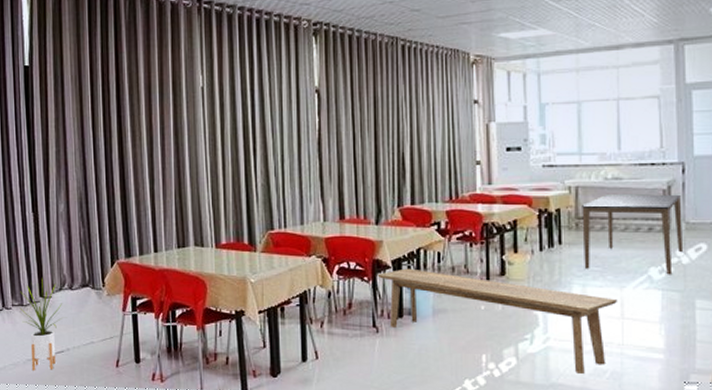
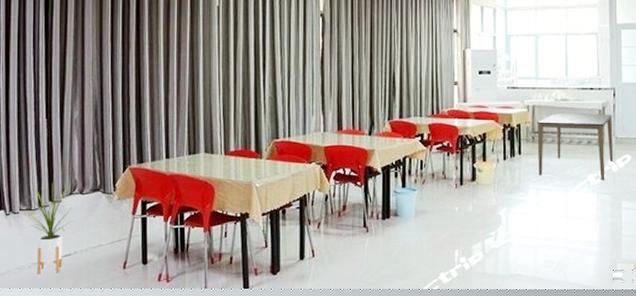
bench: present [377,268,617,373] -> none [369,174,563,265]

